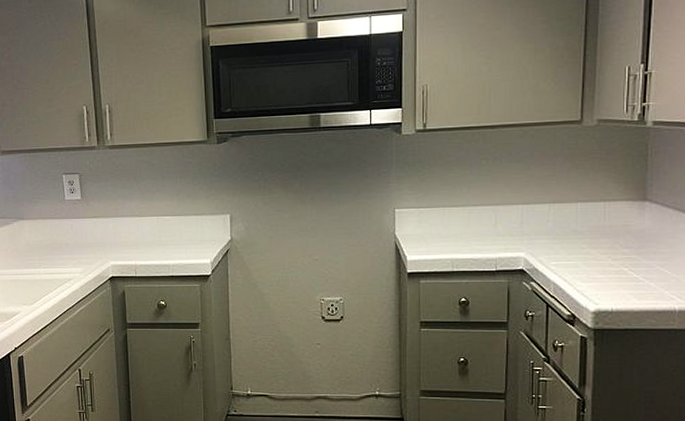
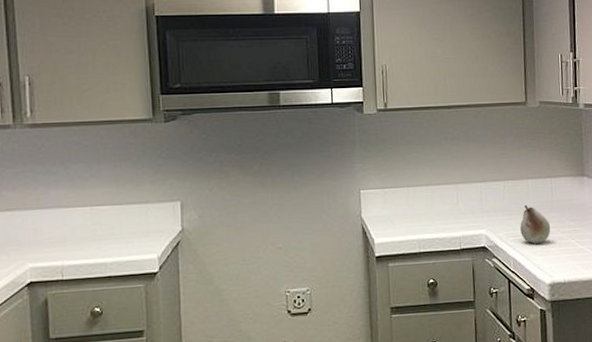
fruit: none [564,229,600,269] -> present [520,204,551,244]

